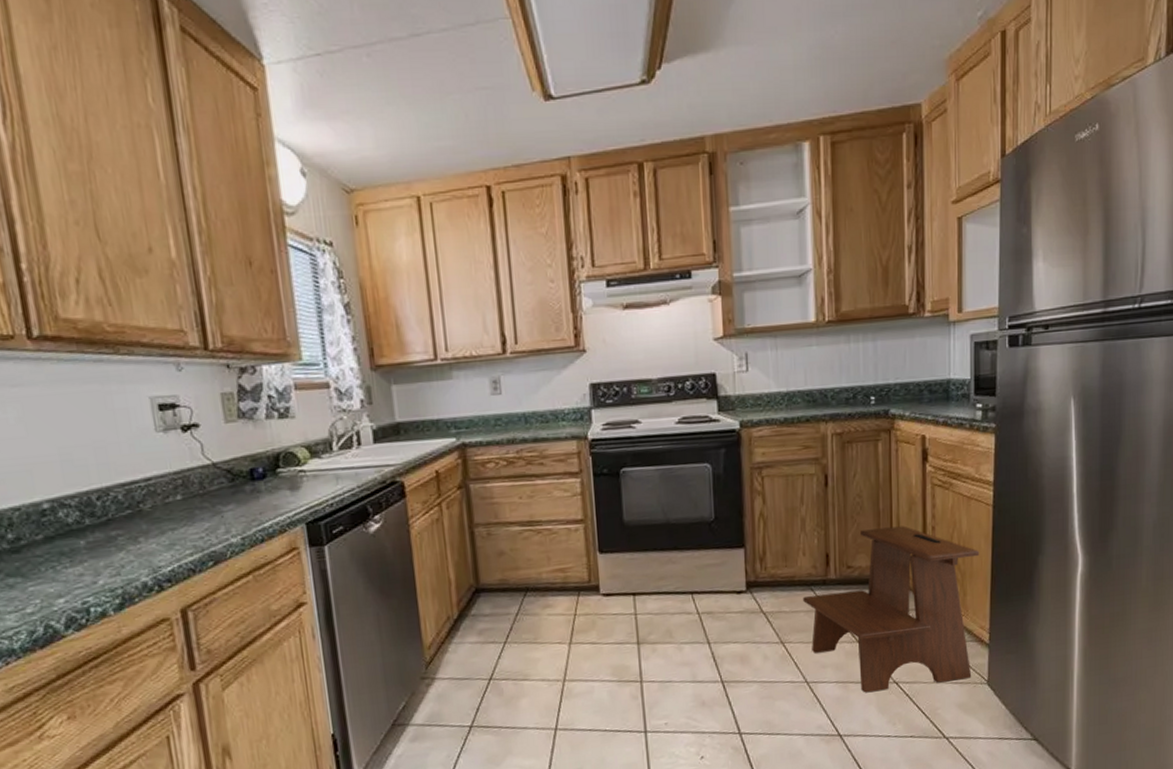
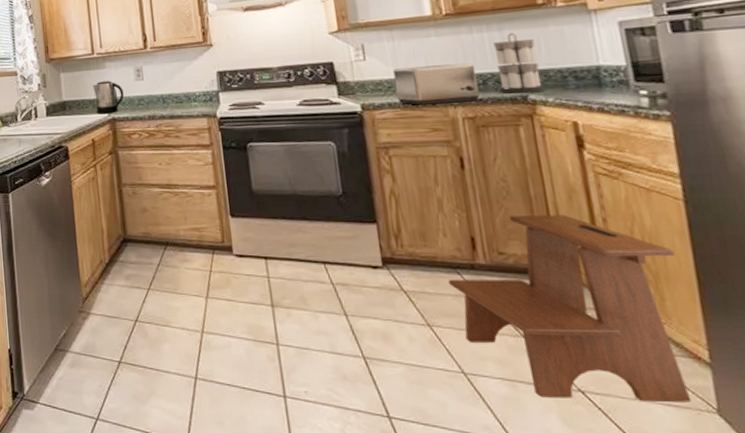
kettle: none [436,394,477,439] -> present [92,80,124,114]
toaster: none [773,375,849,422] -> present [393,63,480,106]
spice rack: none [867,343,904,408] -> present [493,32,545,94]

